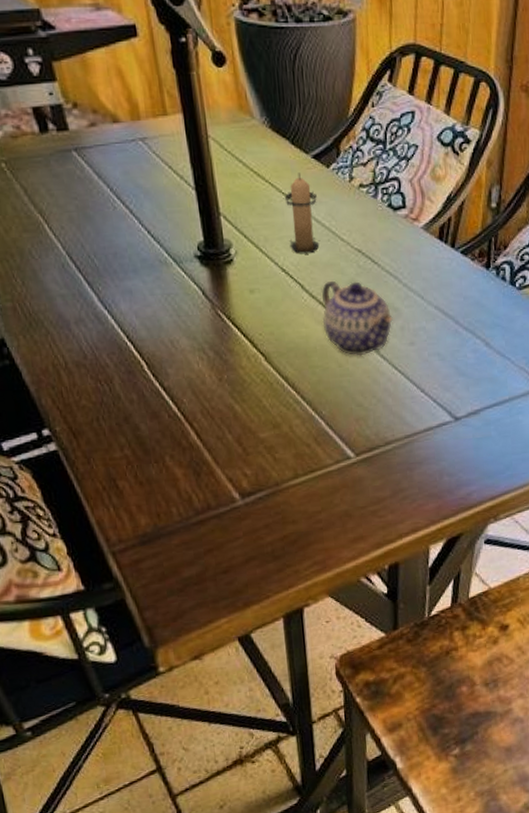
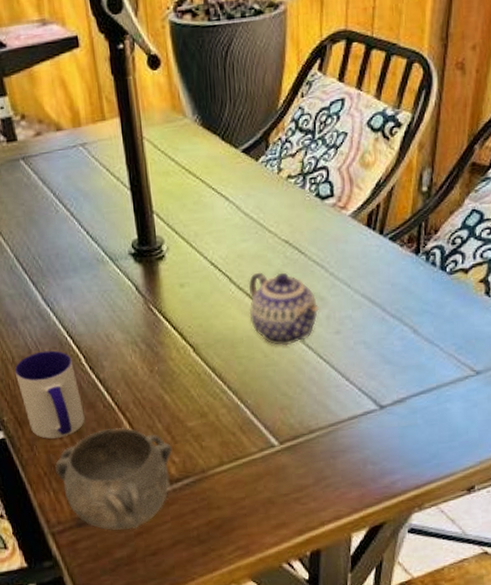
mug: none [68,356,148,451] -> present [14,350,85,439]
decorative bowl: none [115,438,244,548] -> present [55,427,173,530]
candle: present [284,173,320,254] -> none [214,167,248,248]

